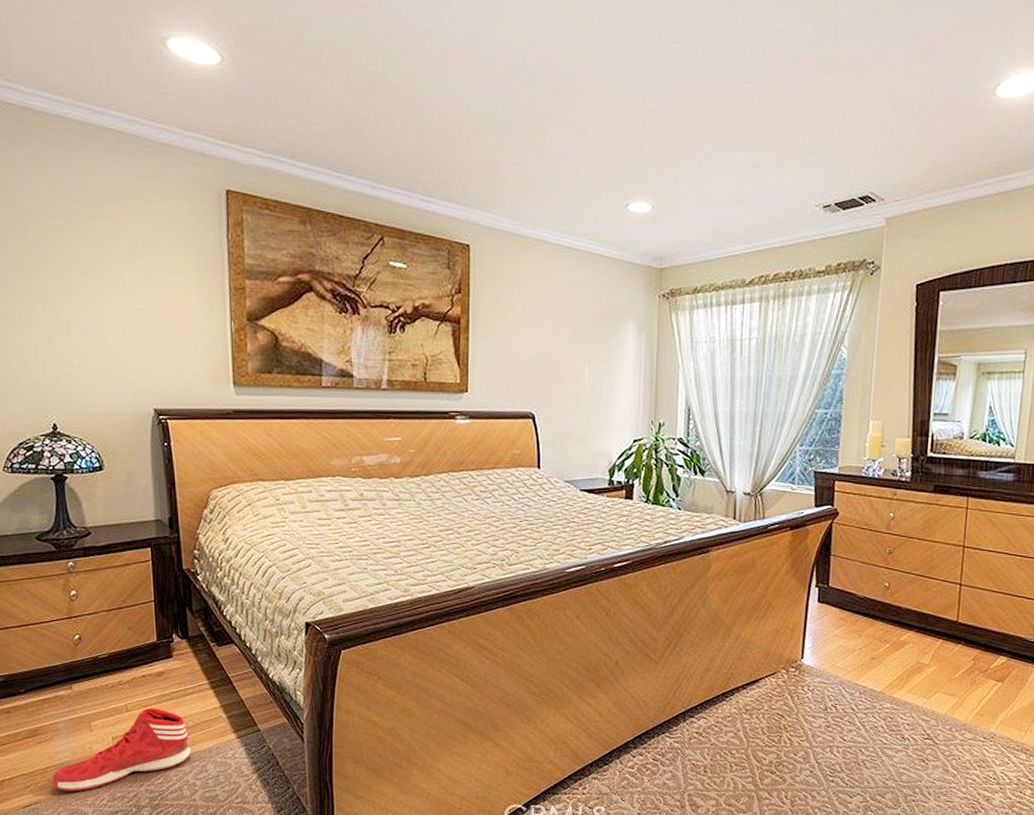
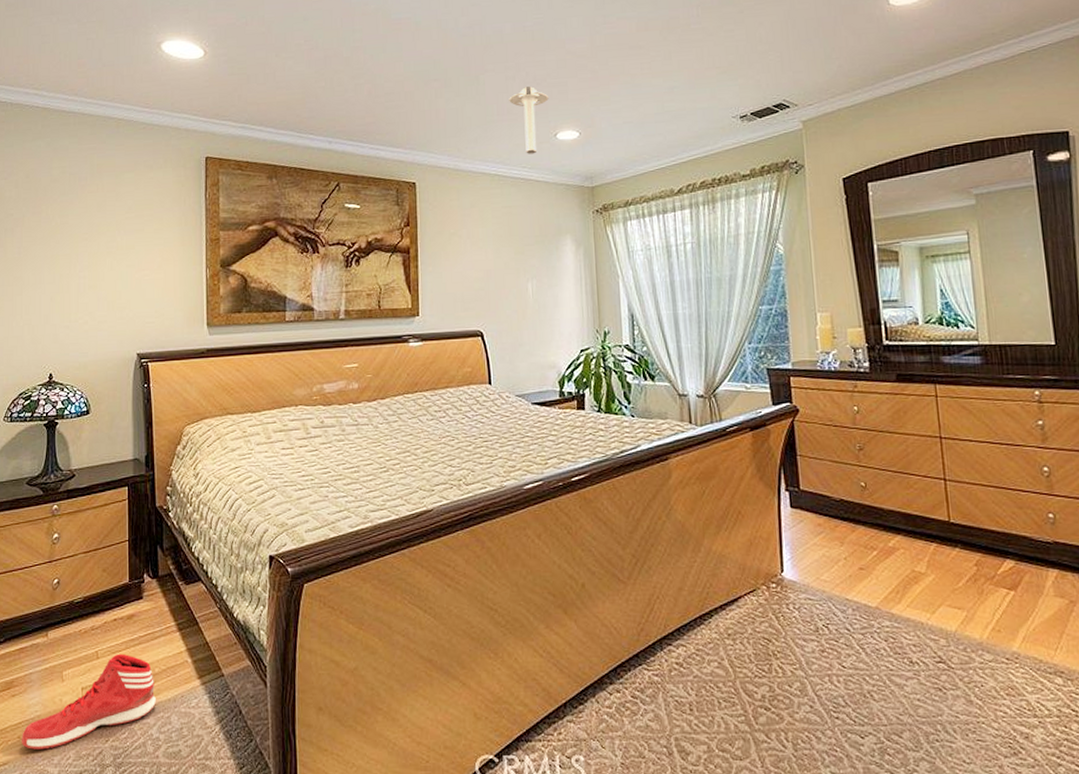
ceiling light: none [578,146,623,225] -> present [509,86,549,154]

